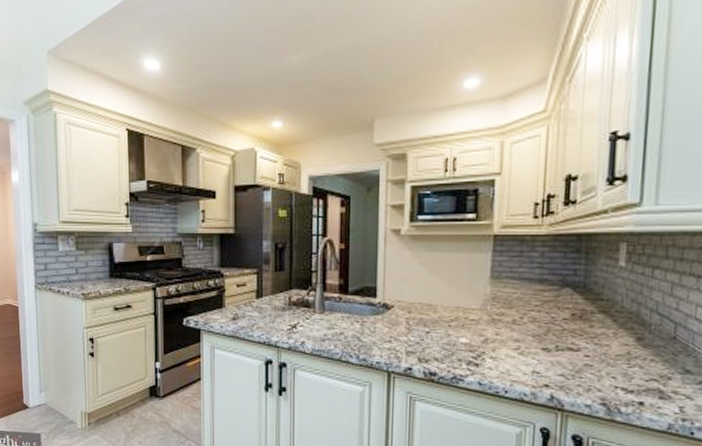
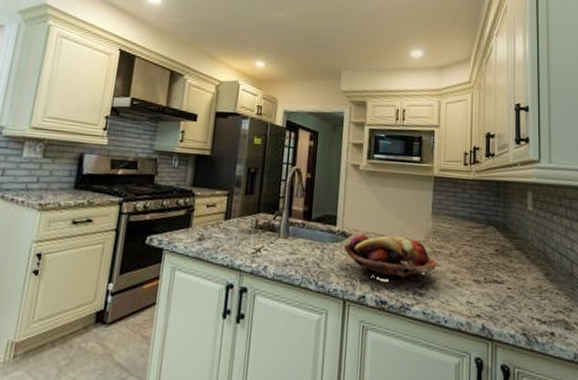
fruit basket: none [385,304,495,350] -> present [343,233,436,280]

